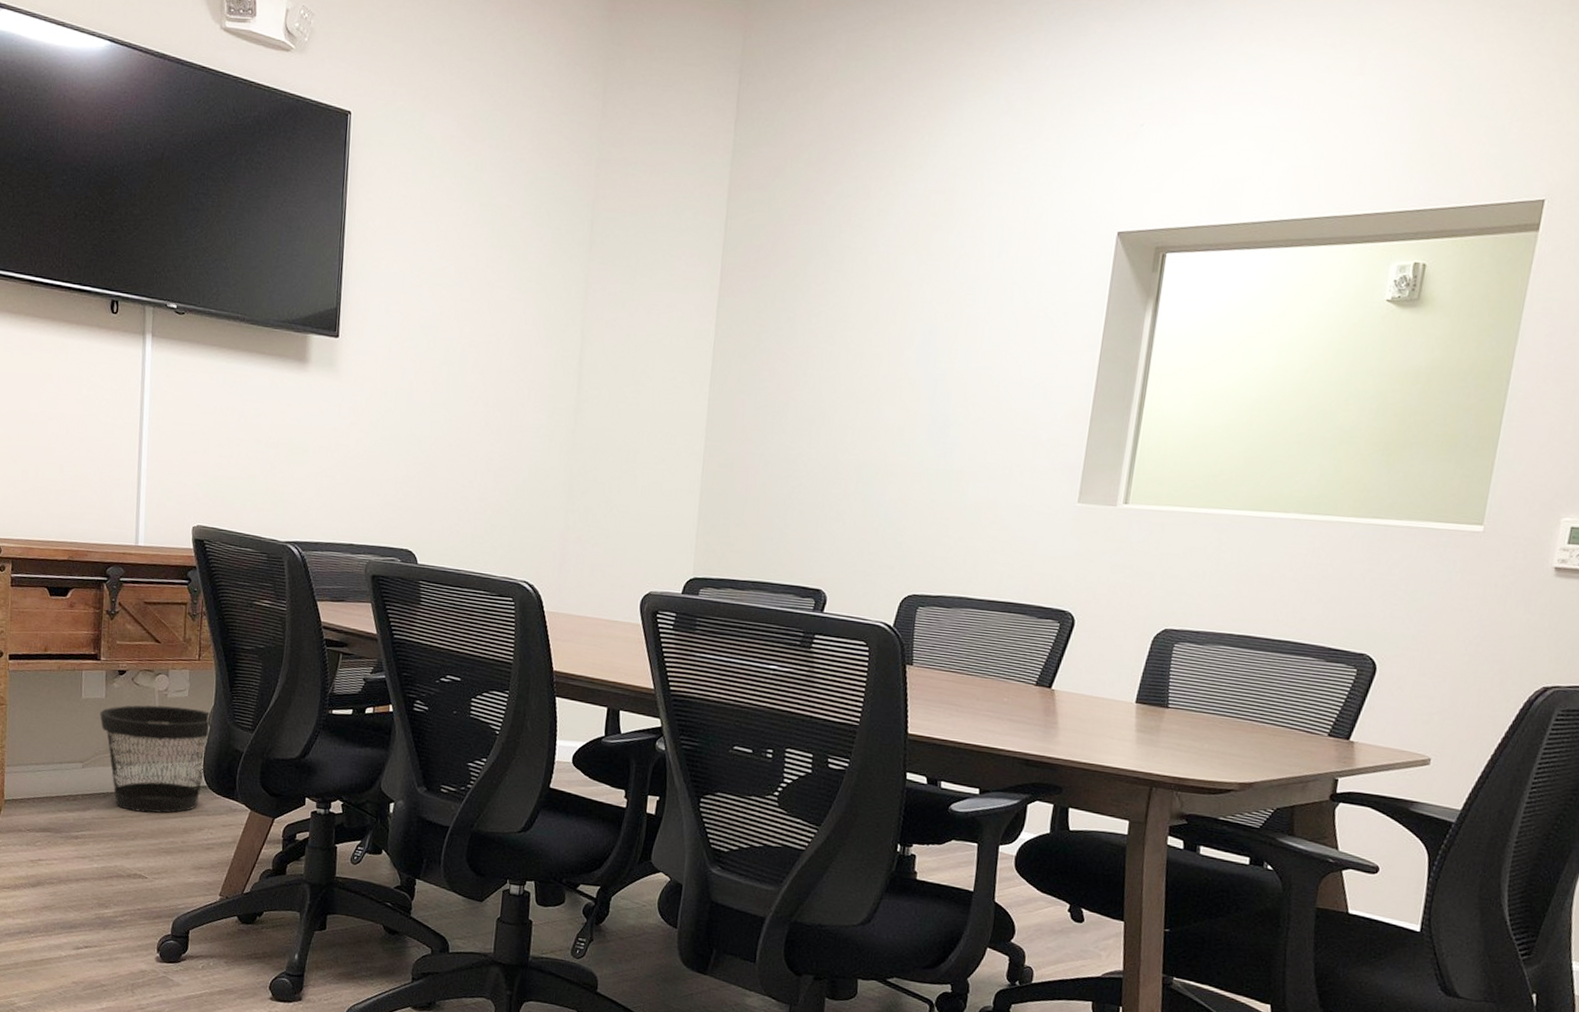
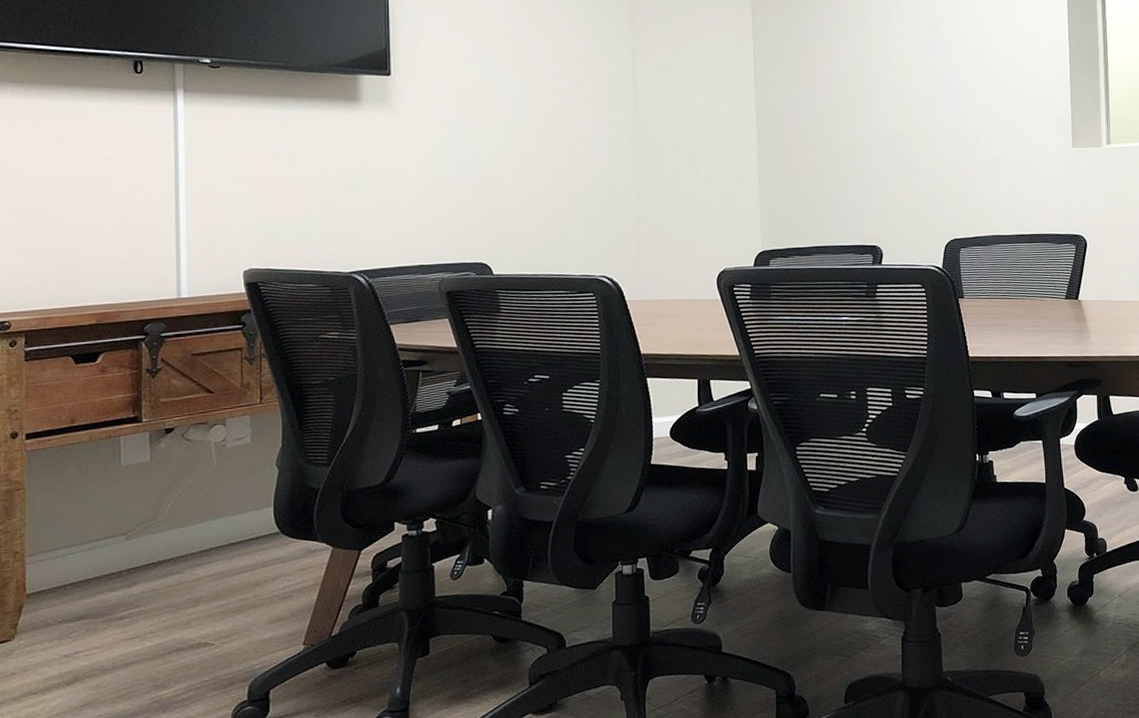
wastebasket: present [100,704,212,814] -> none [144,454,280,576]

